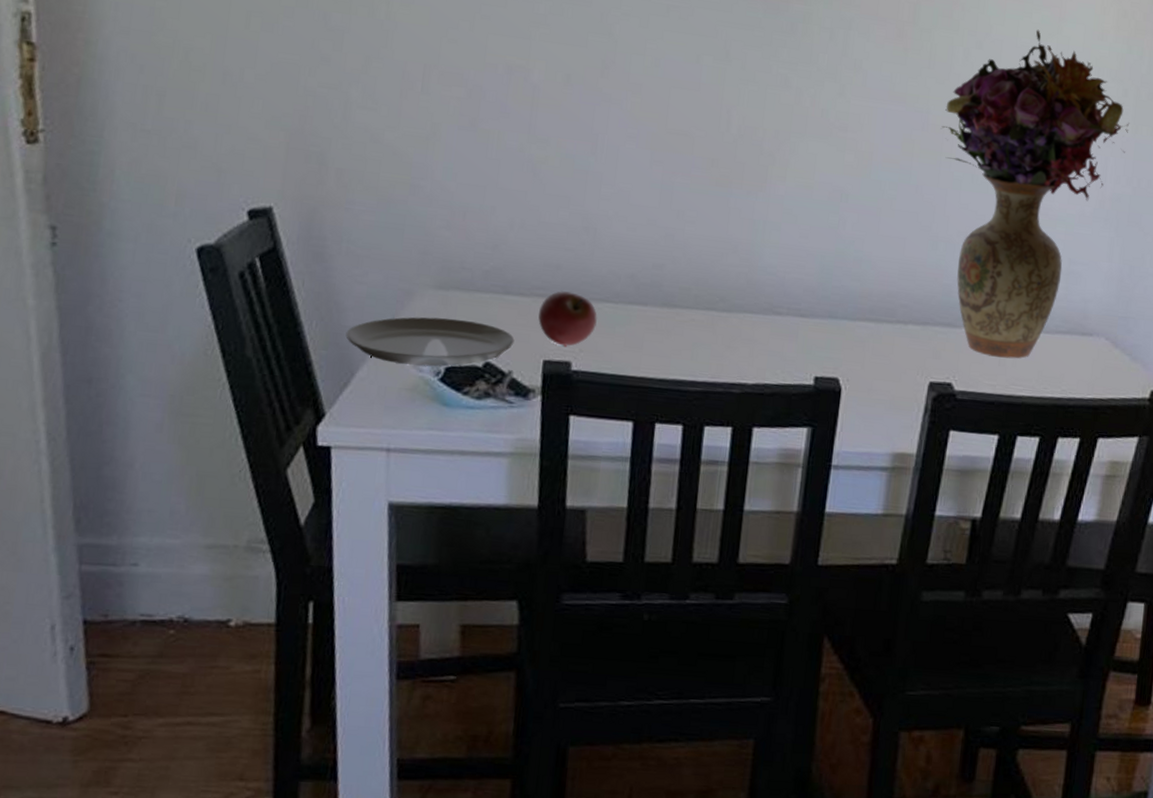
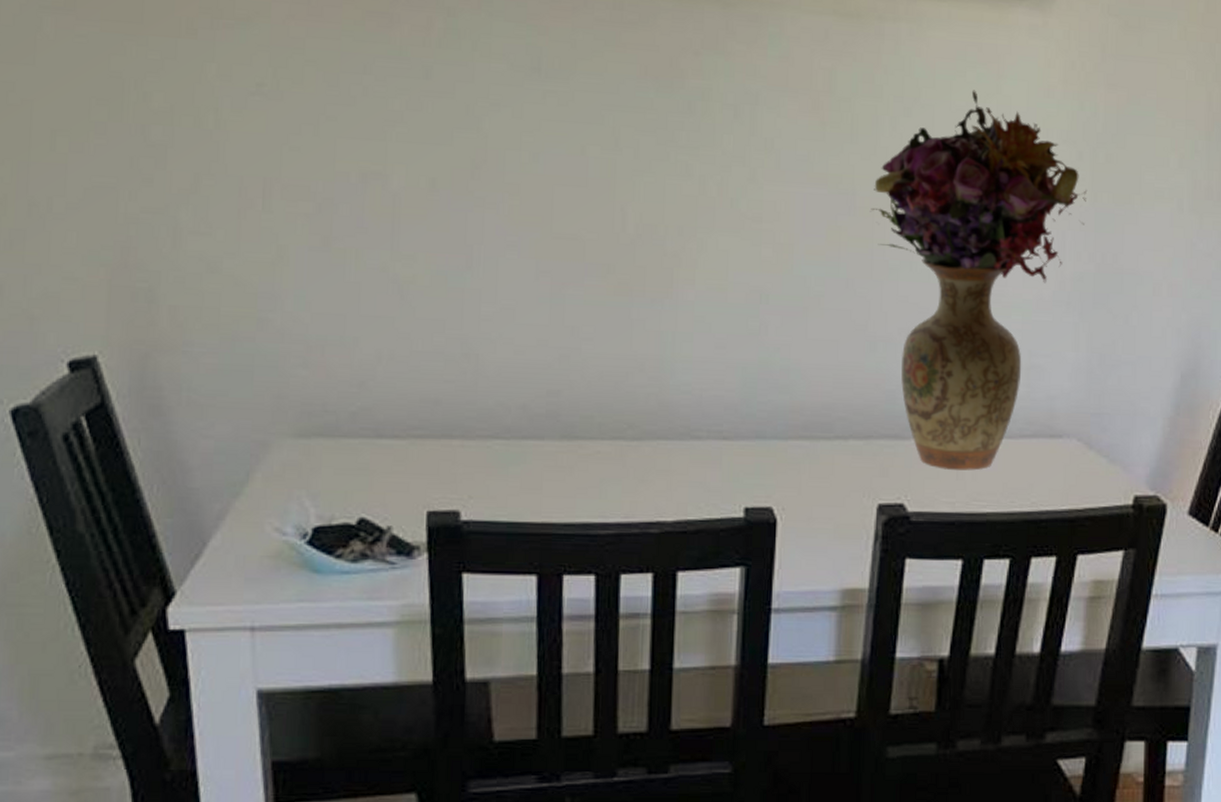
plate: present [345,317,515,367] -> none [193,470,392,528]
fruit: present [538,291,597,346] -> none [418,430,487,493]

